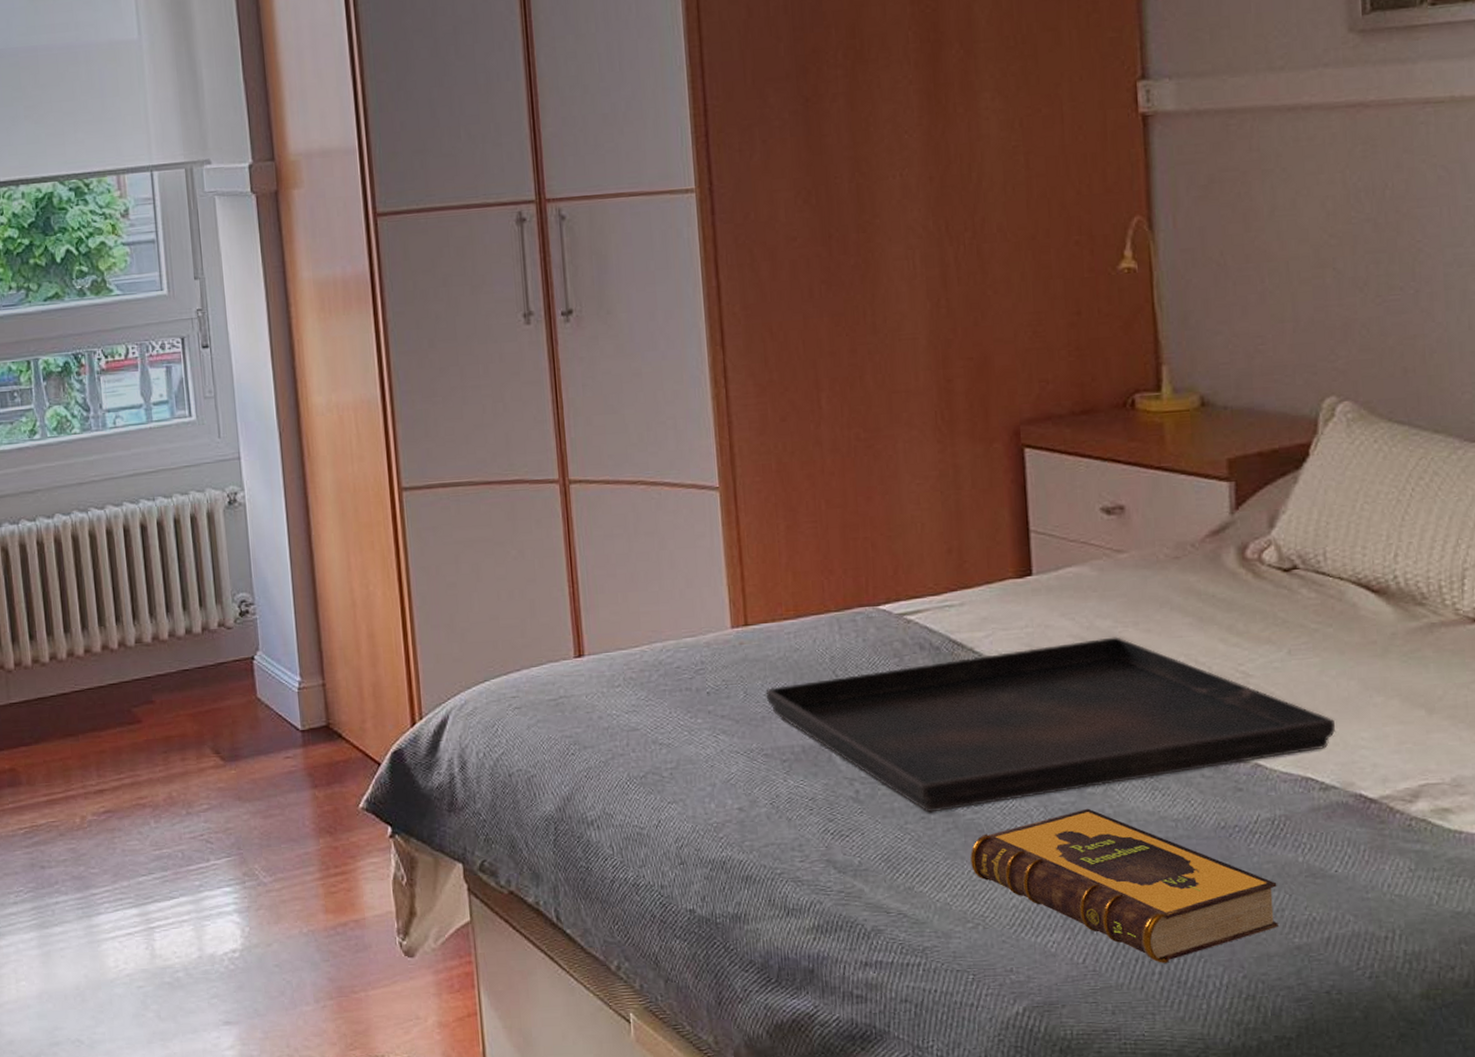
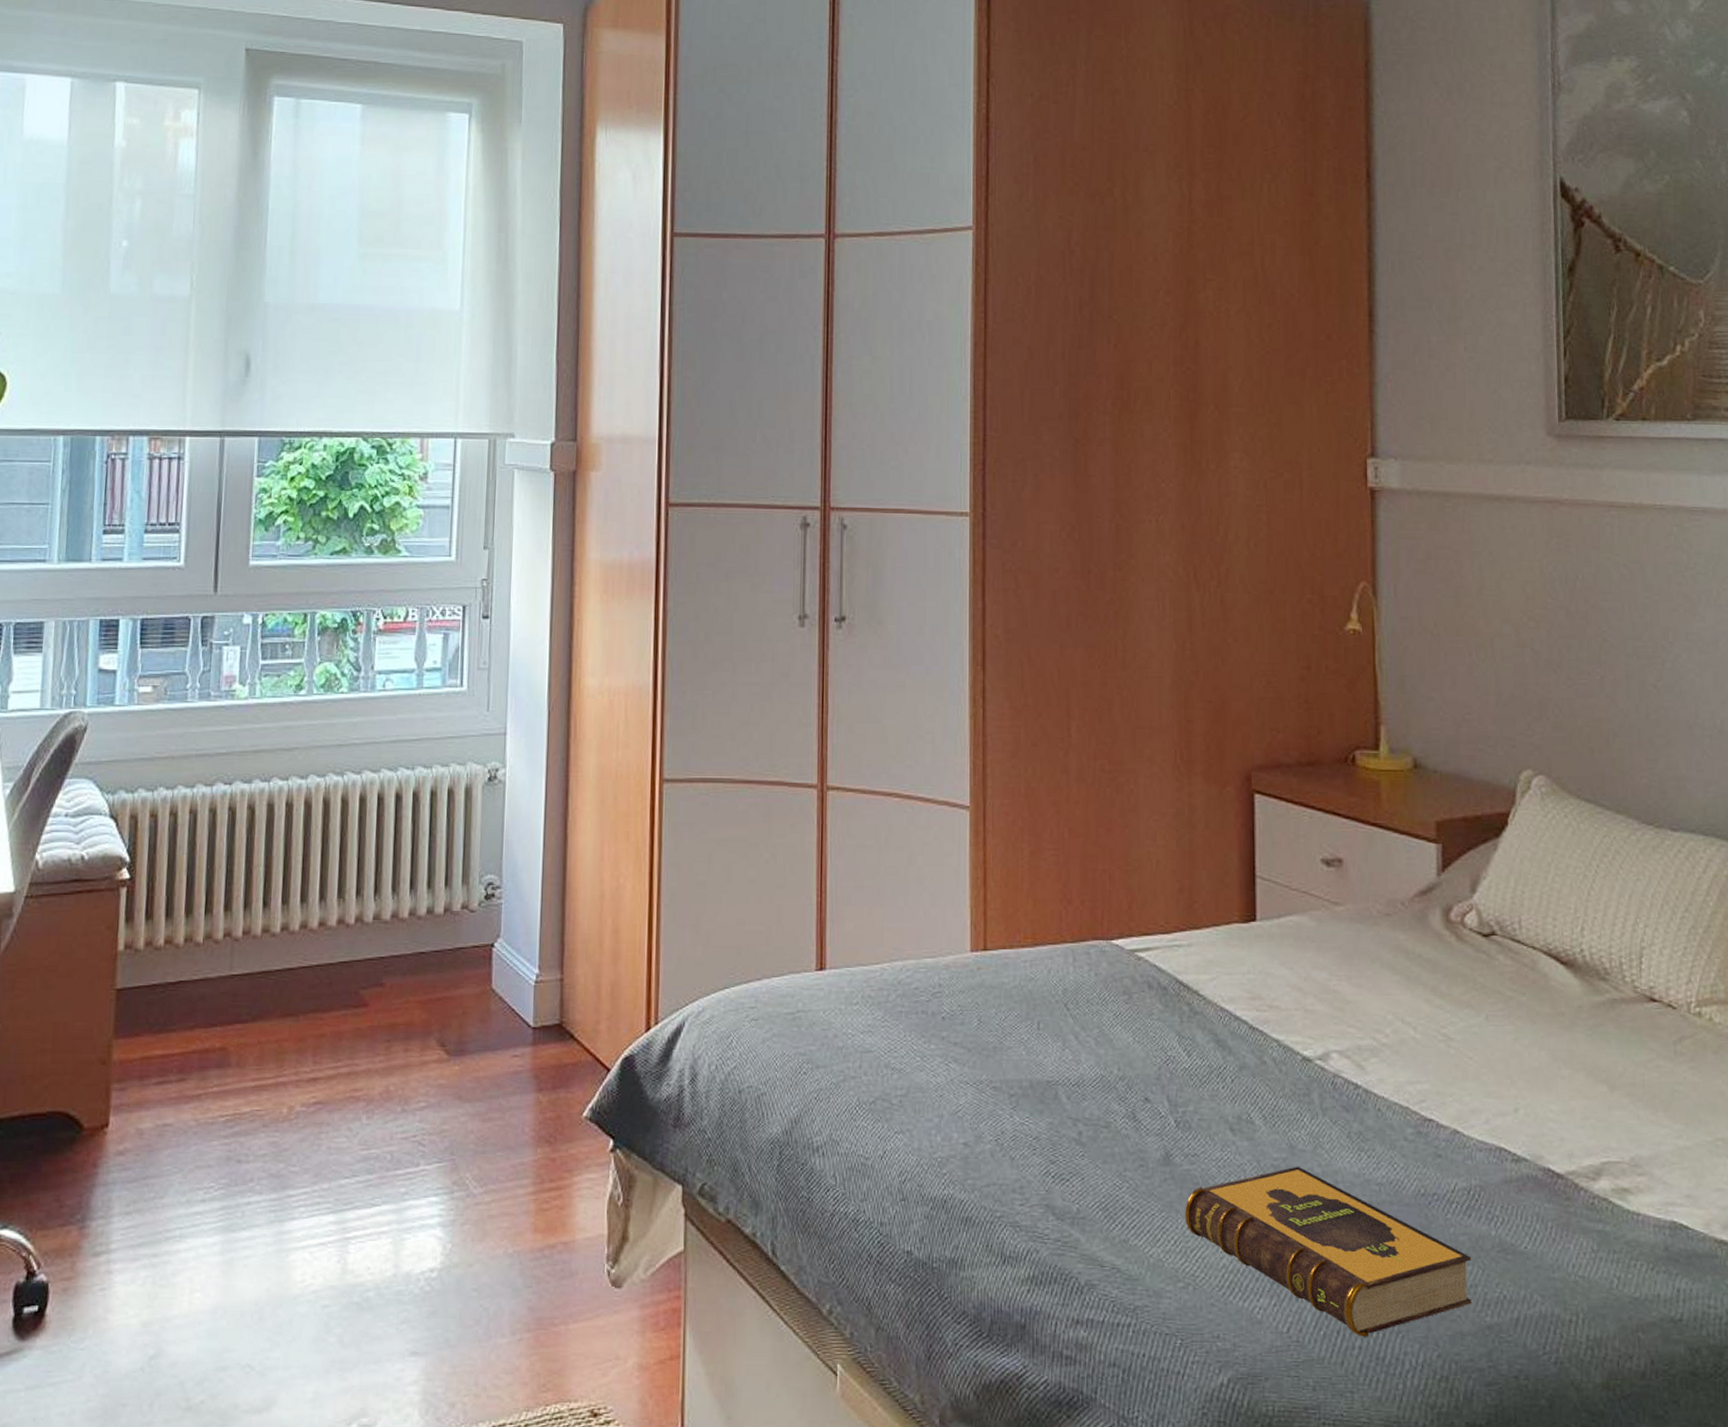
serving tray: present [765,637,1336,813] -> none [999,990,1528,1161]

